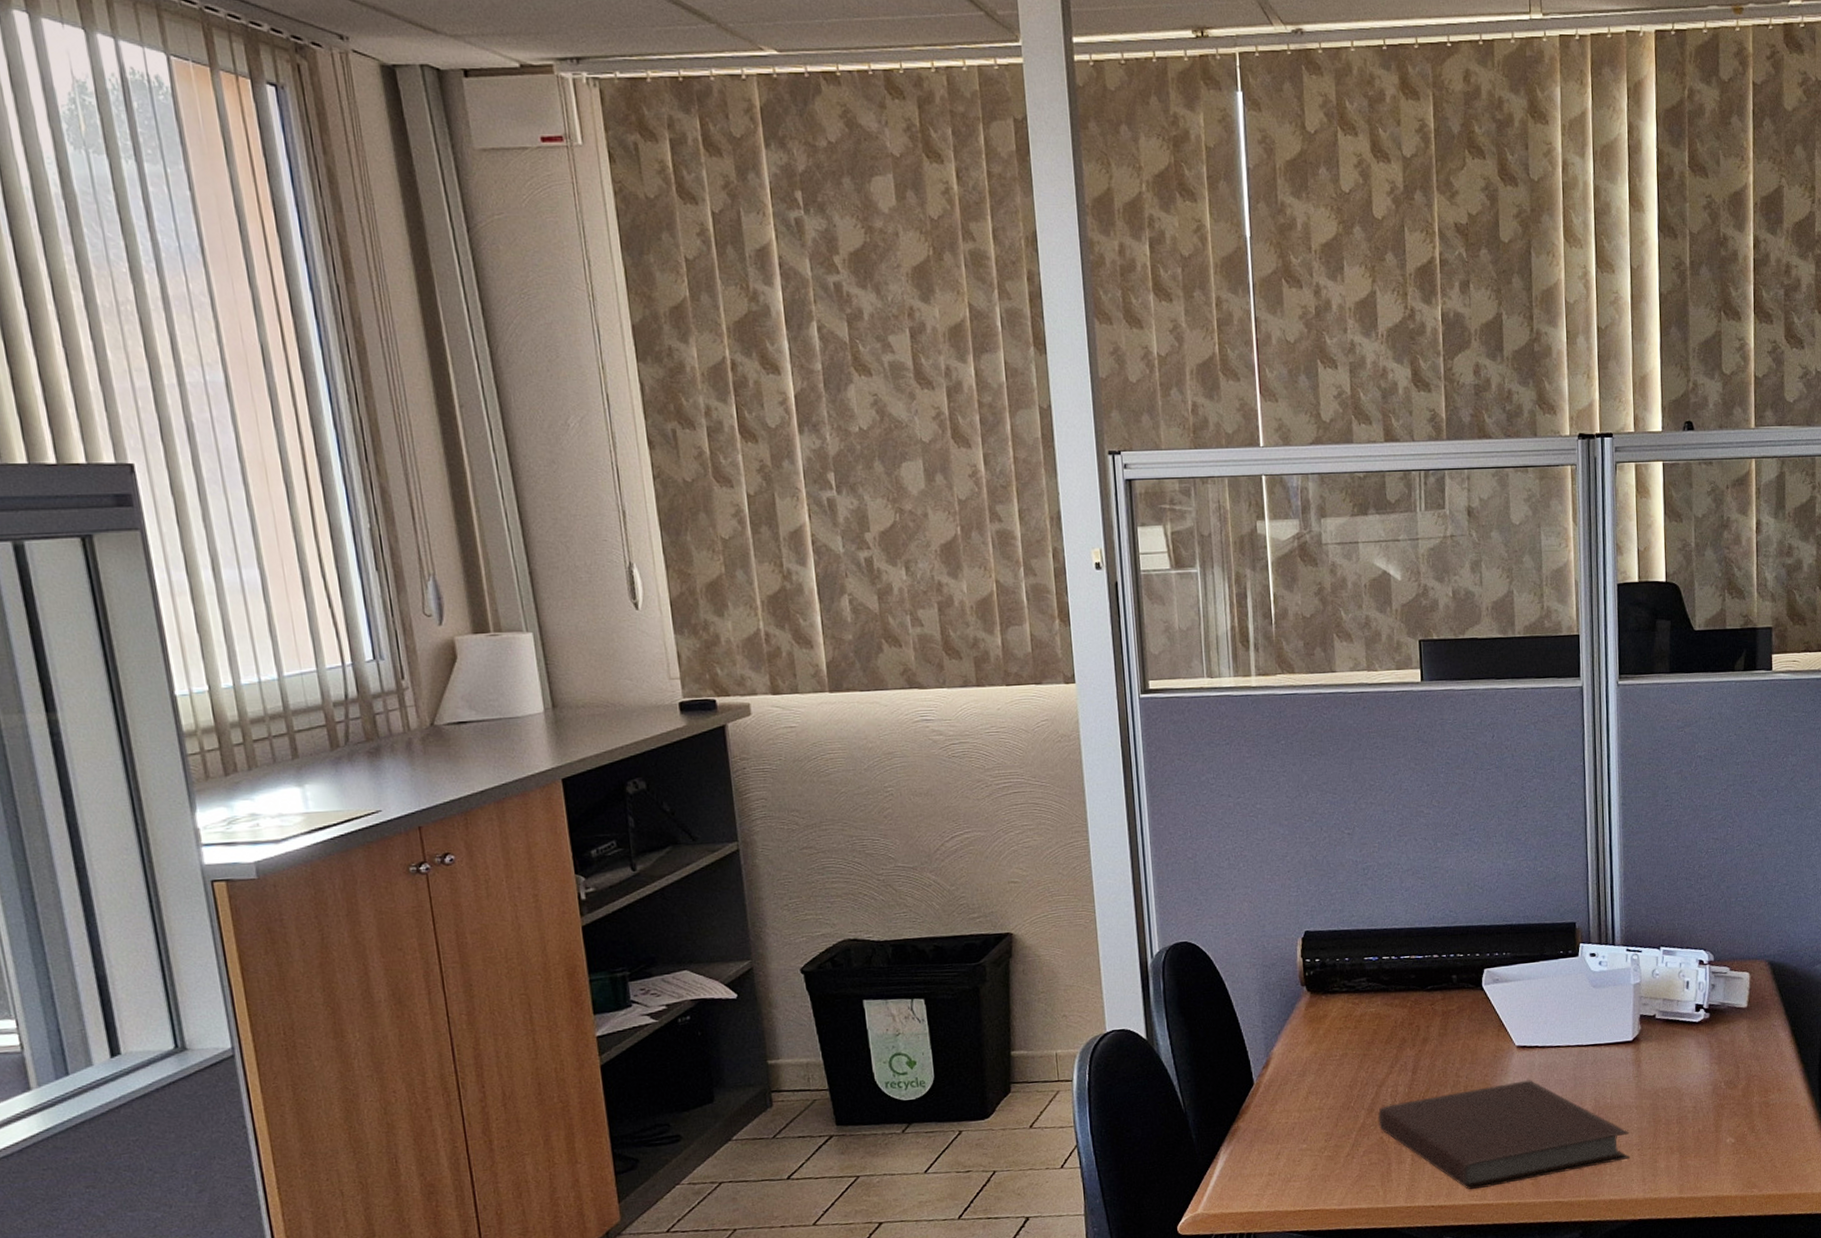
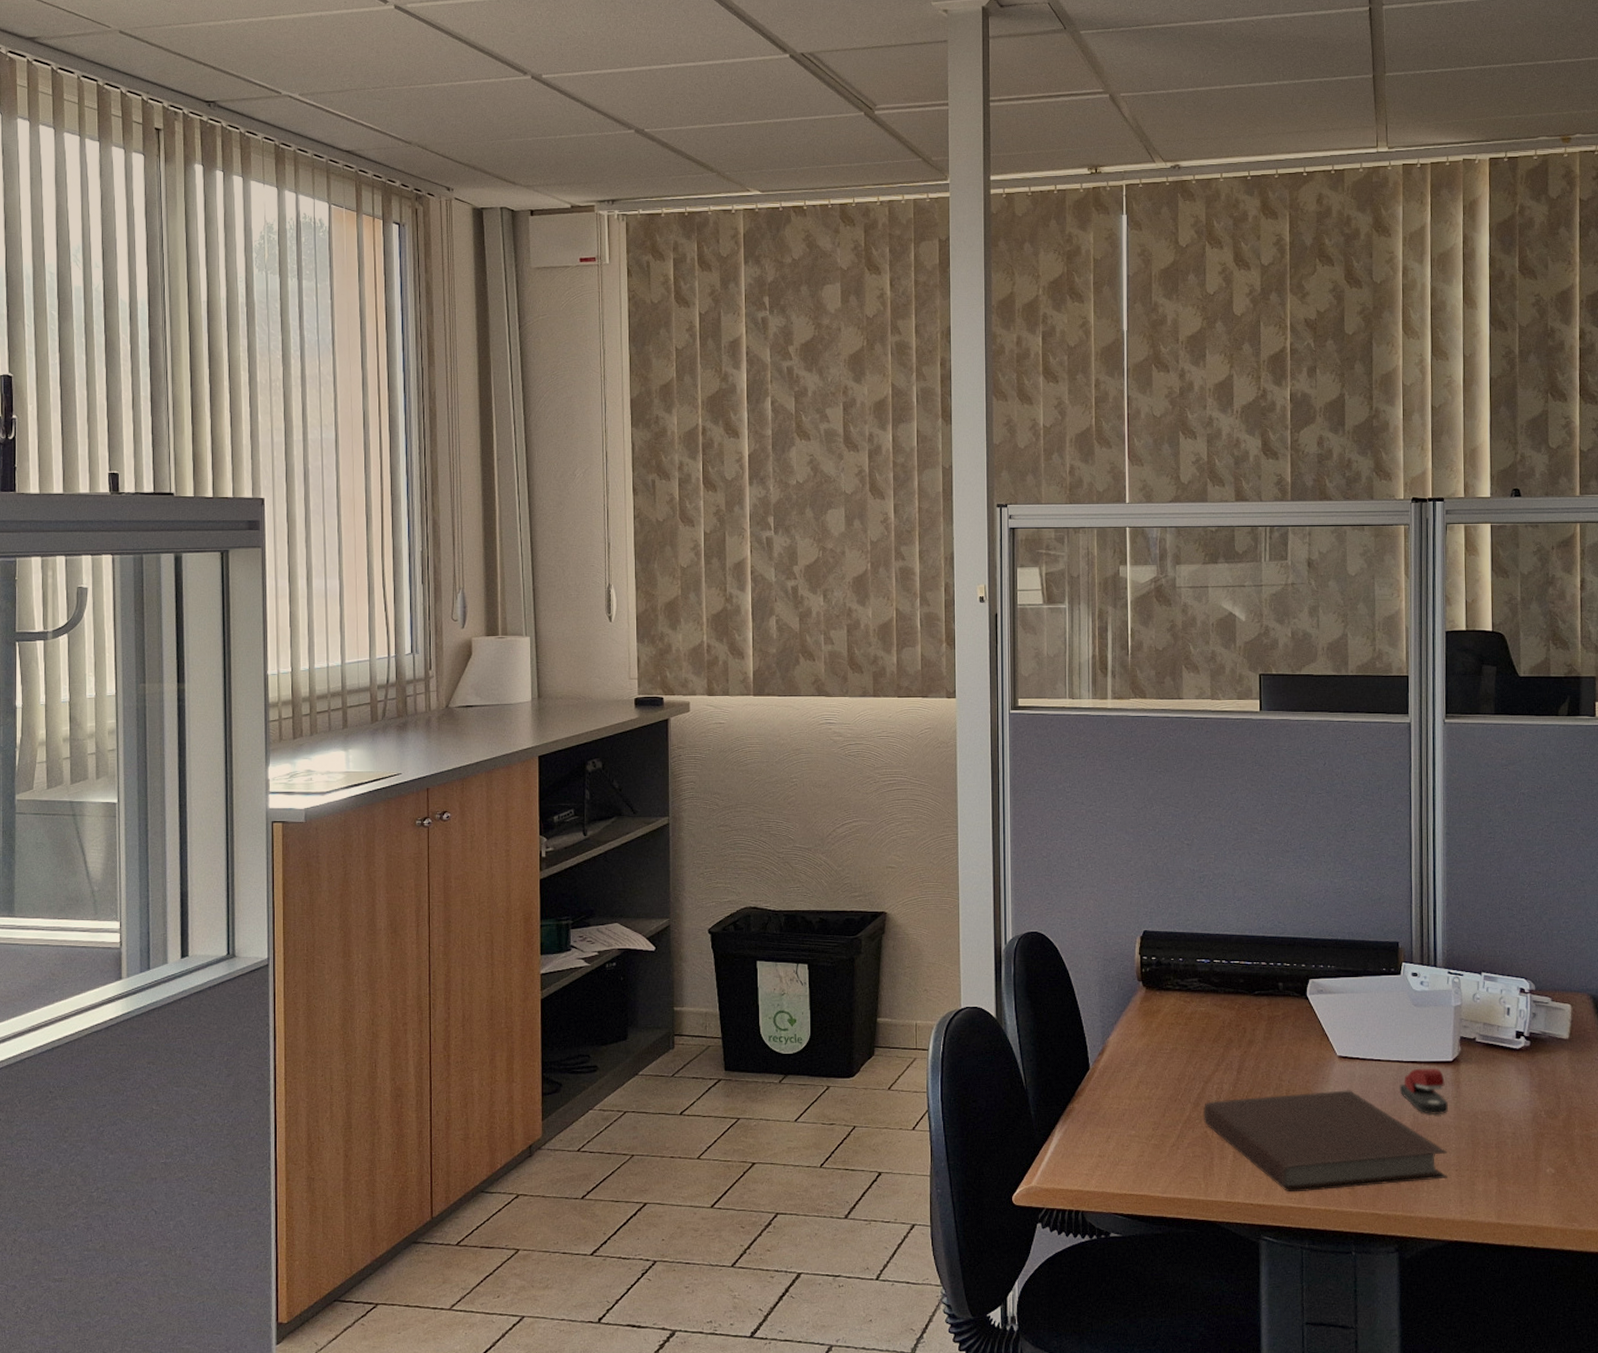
stapler: none [1580,1049,1629,1097] -> present [1399,1068,1448,1114]

